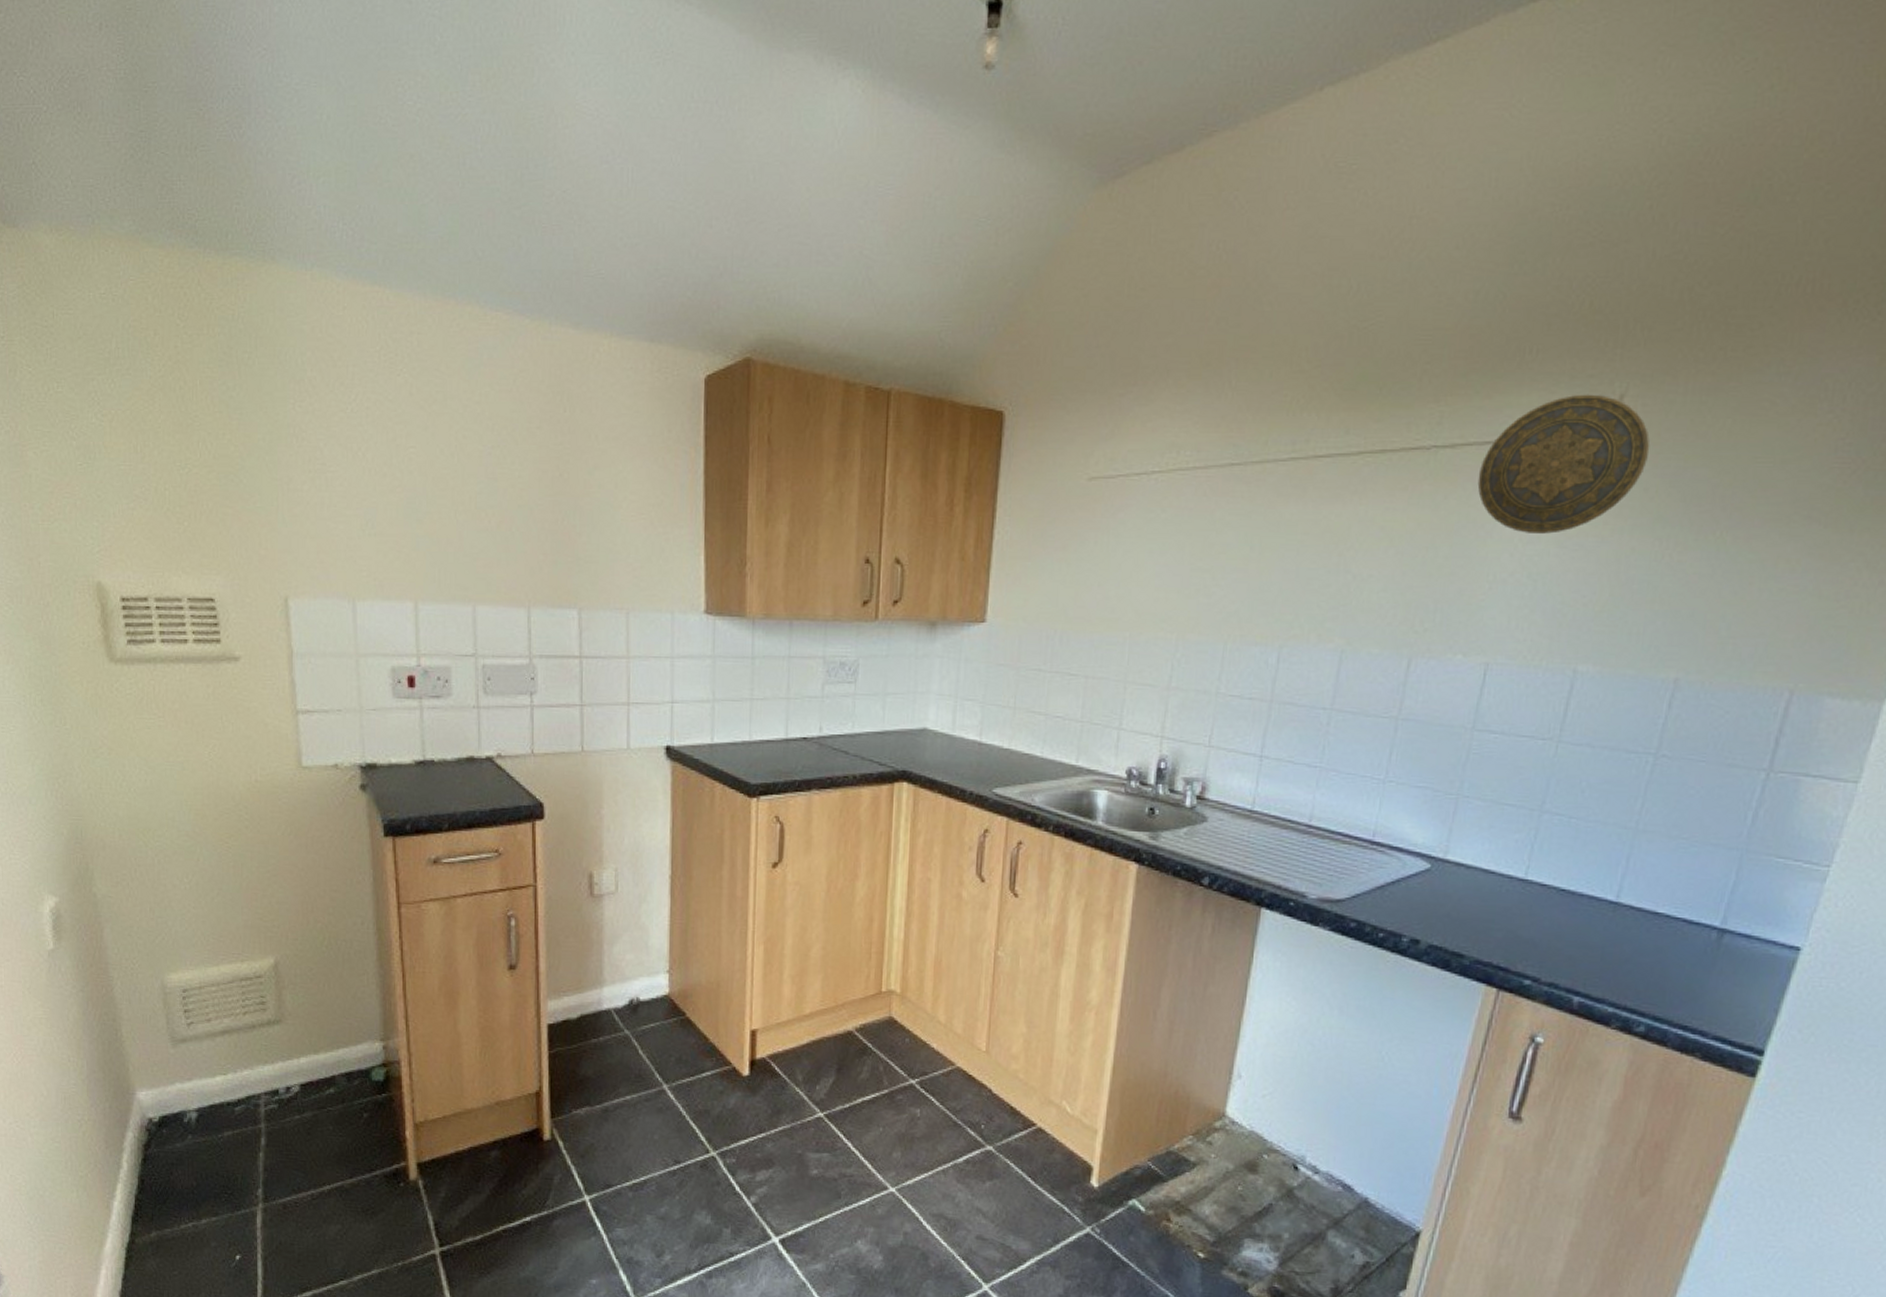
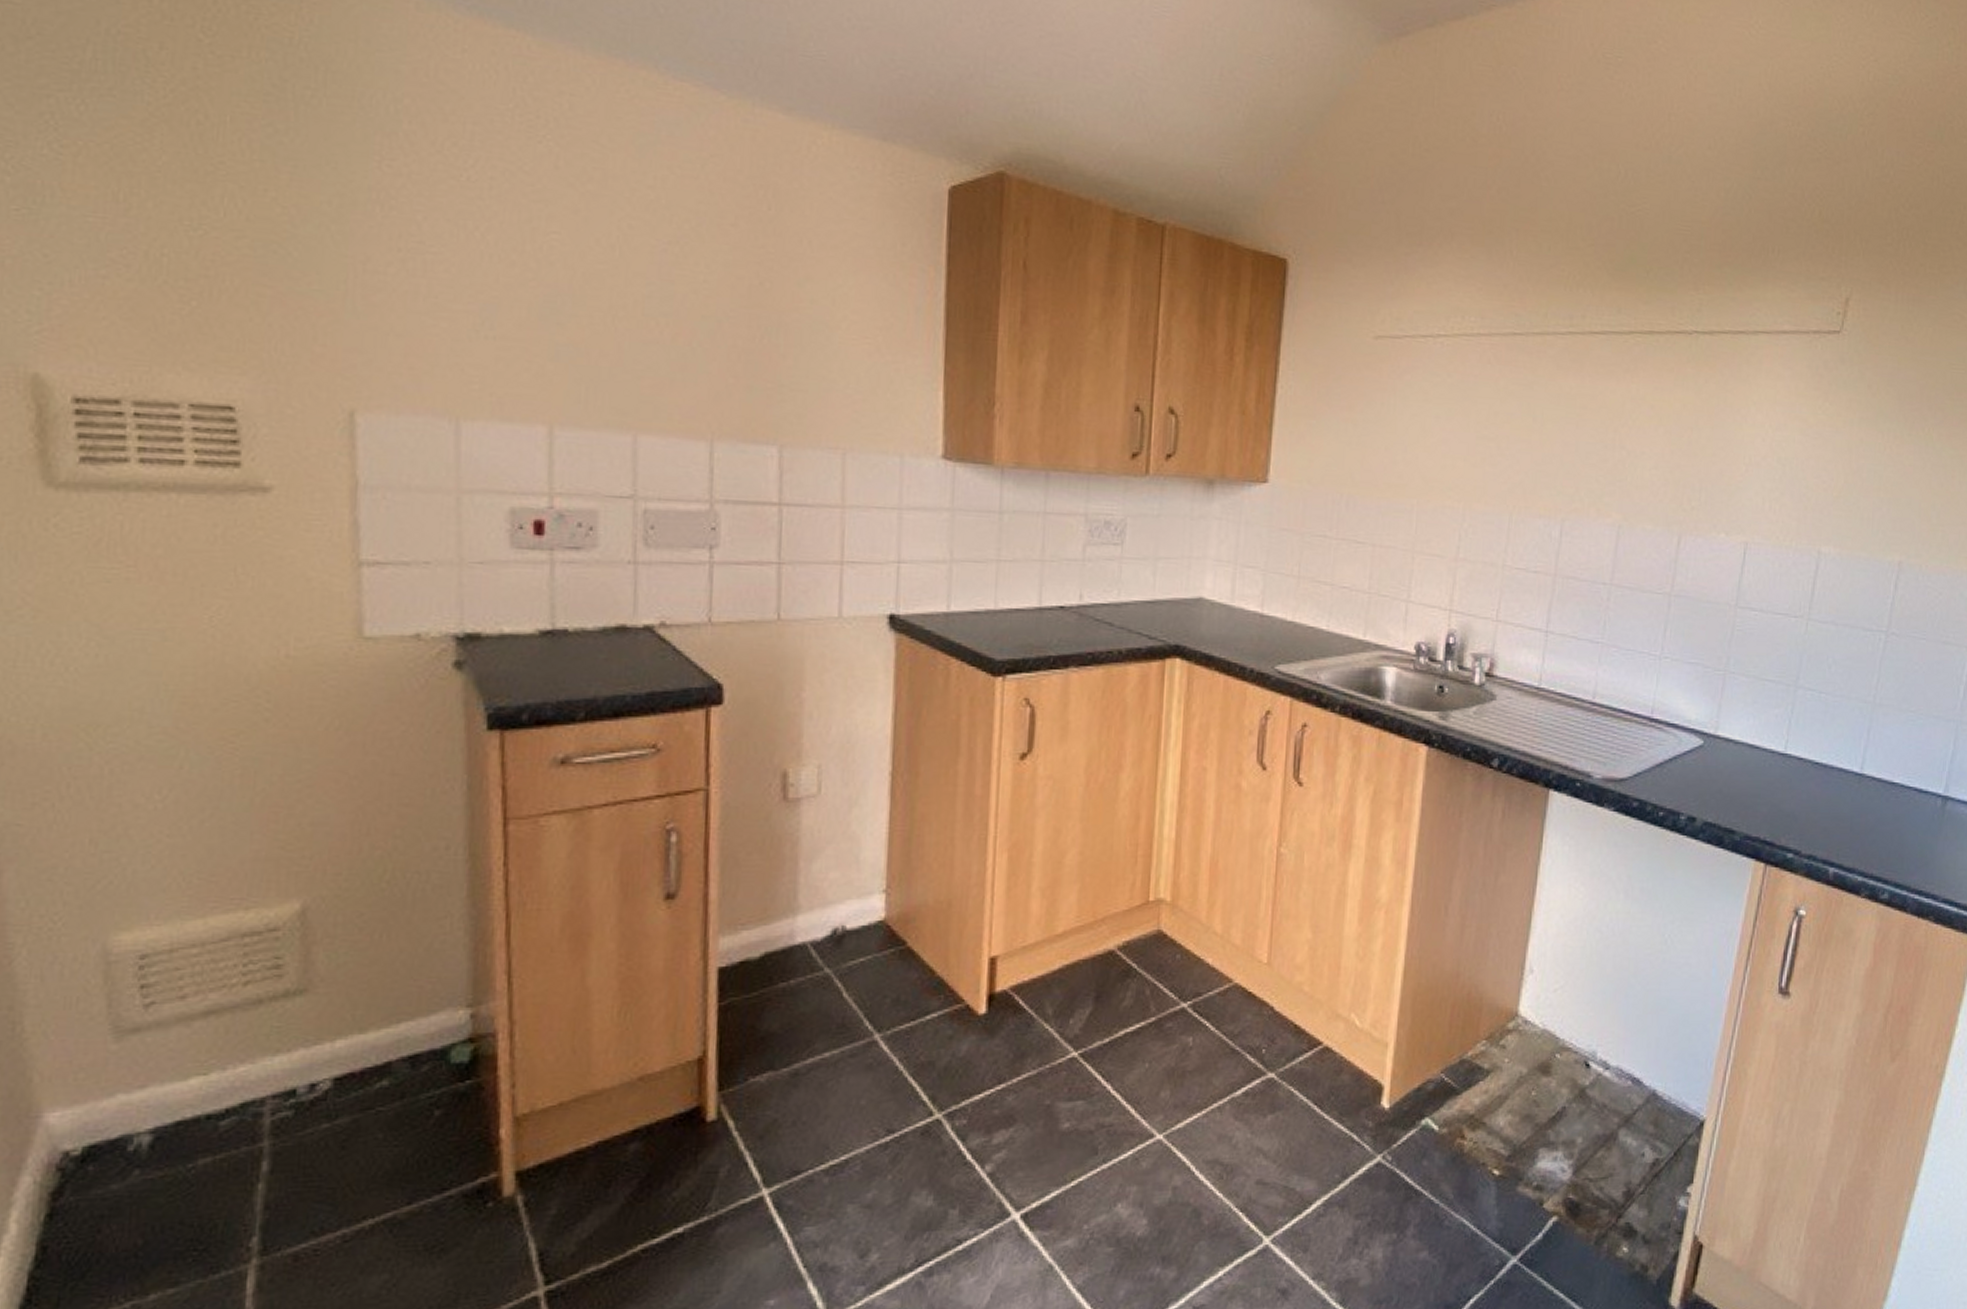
decorative plate: present [1477,394,1650,534] -> none [1733,294,1871,422]

